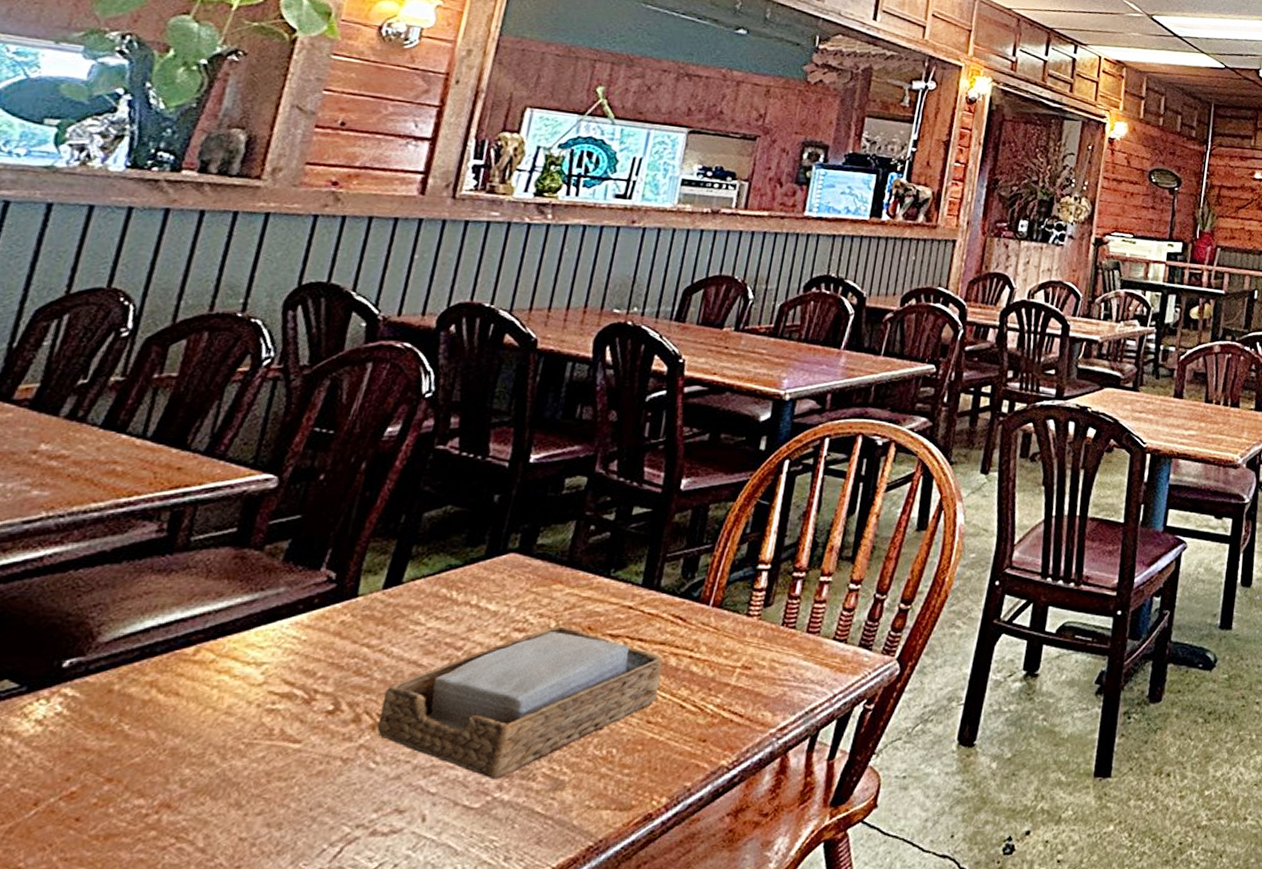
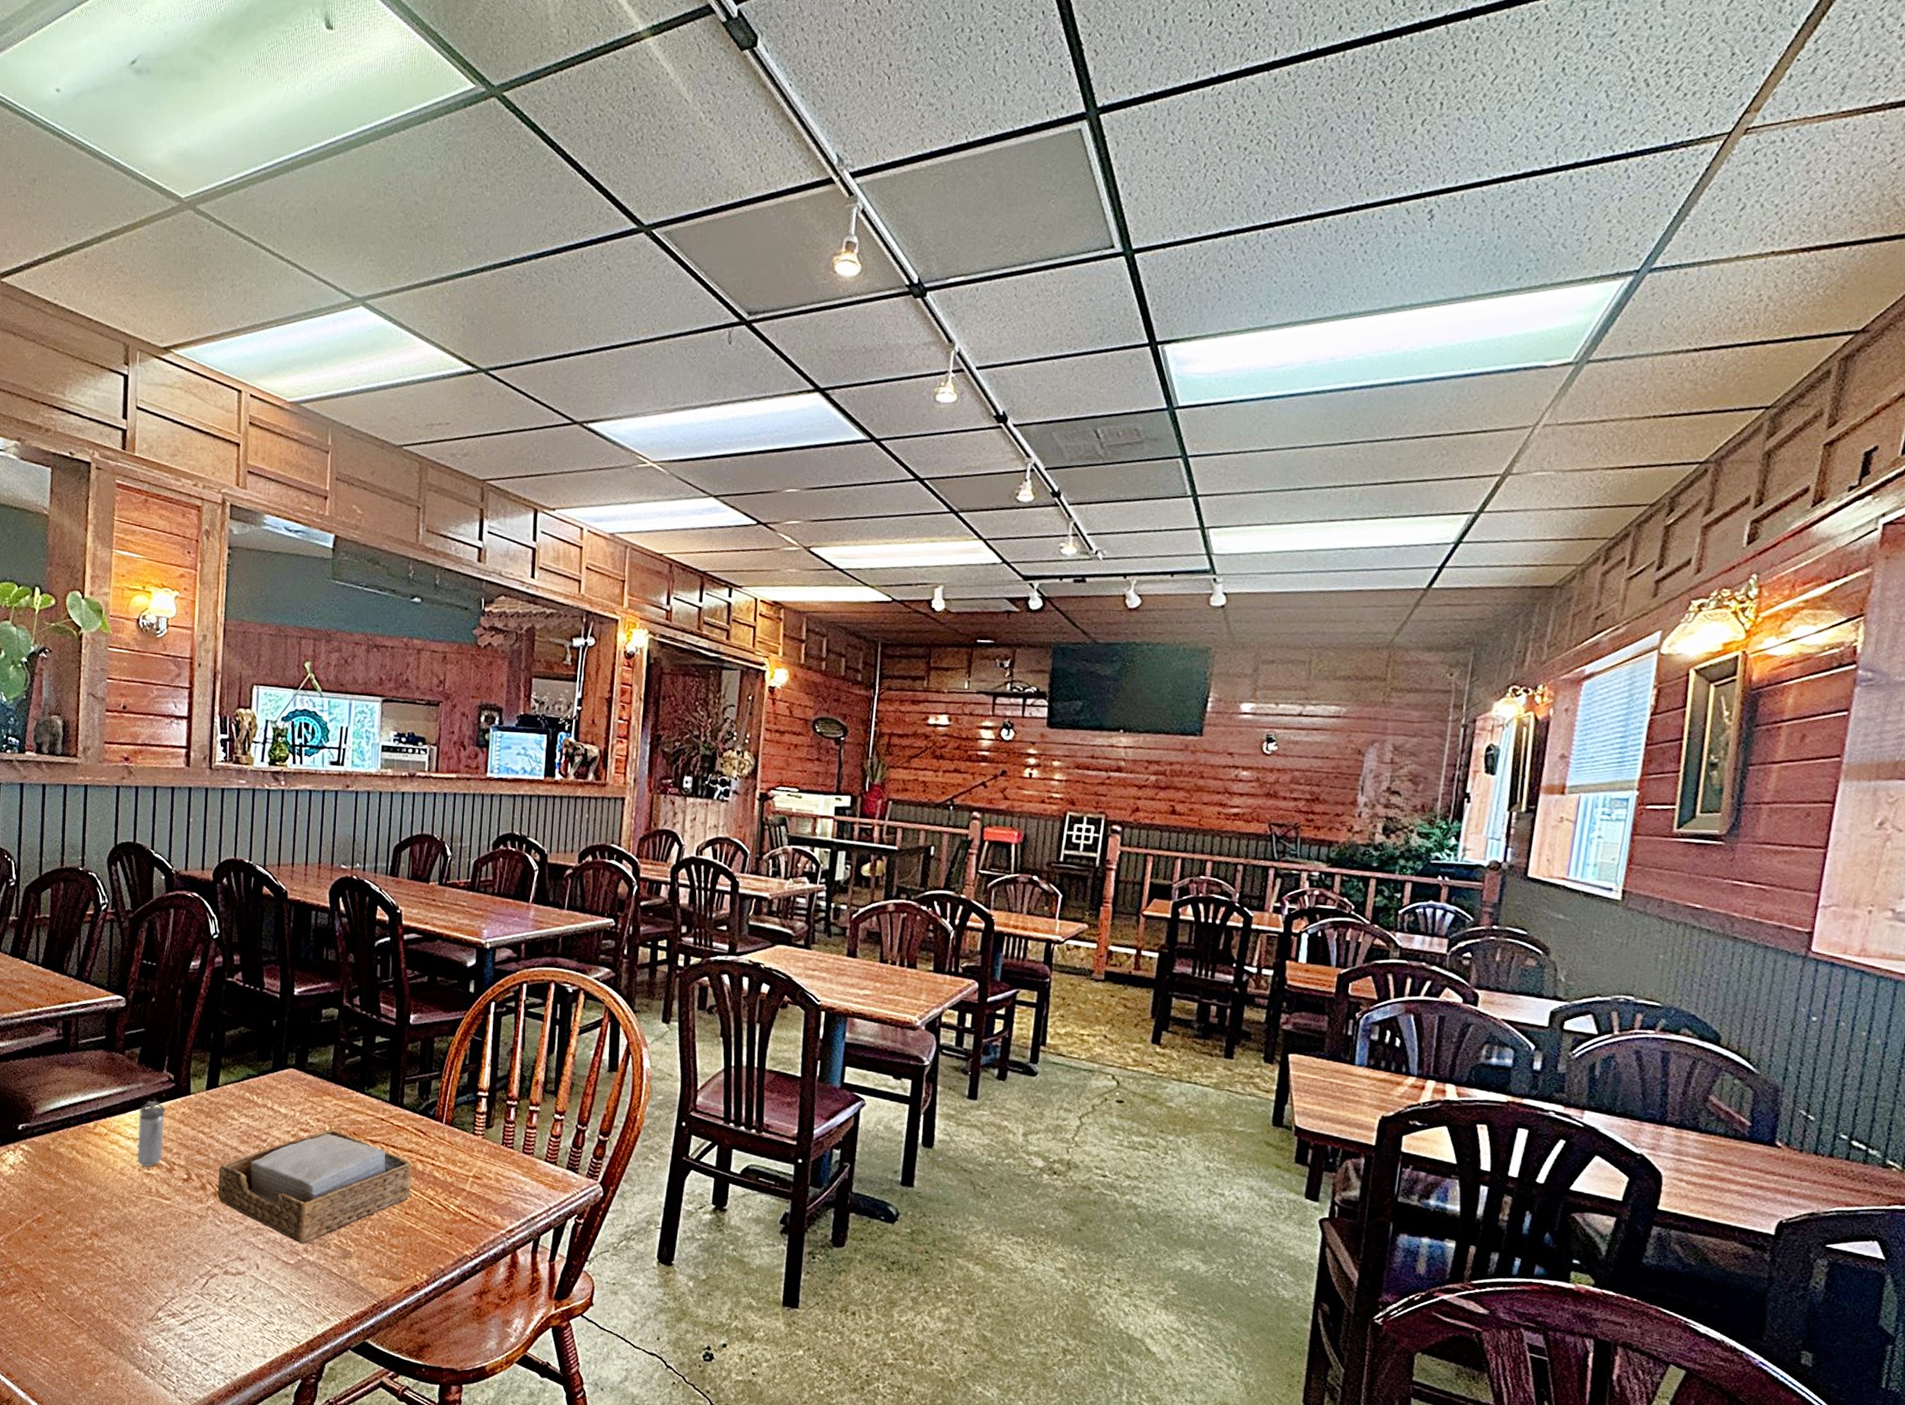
shaker: none [256,609,316,700] -> present [137,1100,166,1167]

